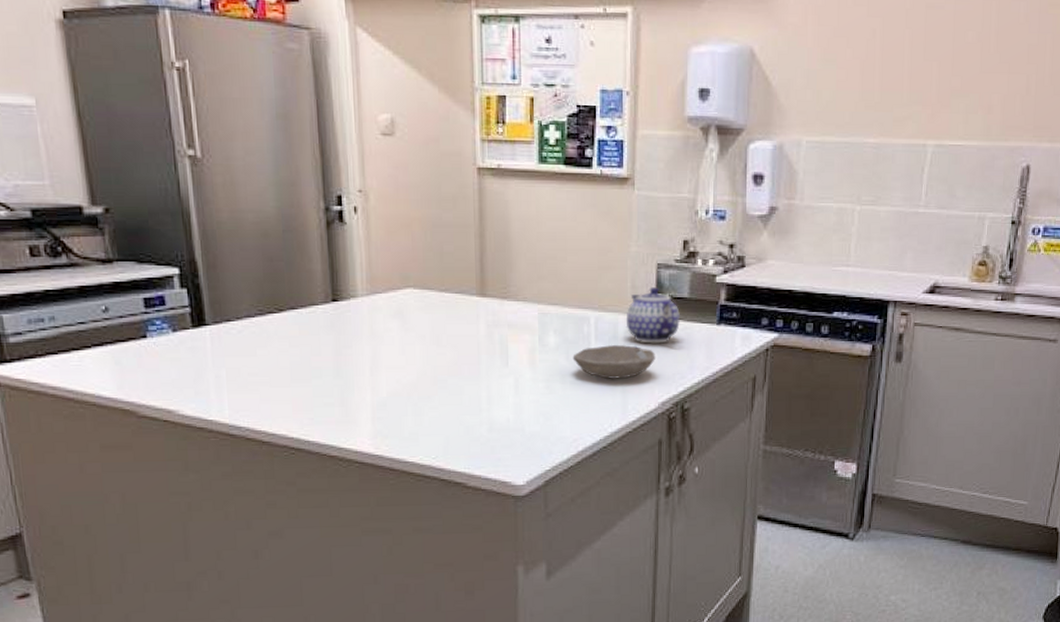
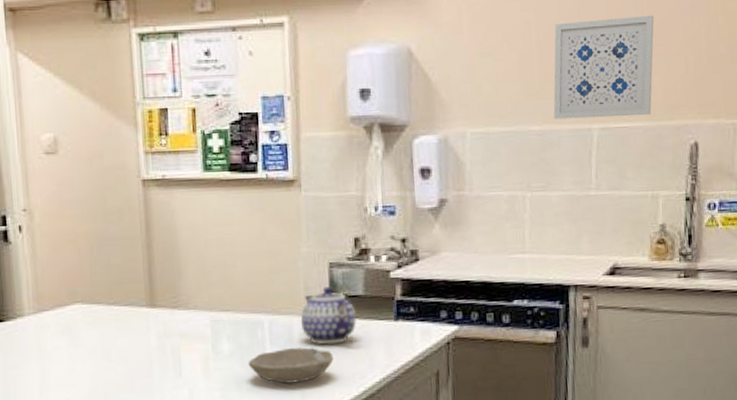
wall art: none [890,30,1001,135] -> present [553,15,654,120]

